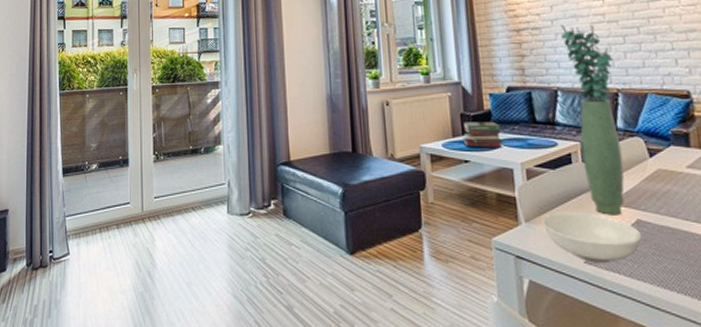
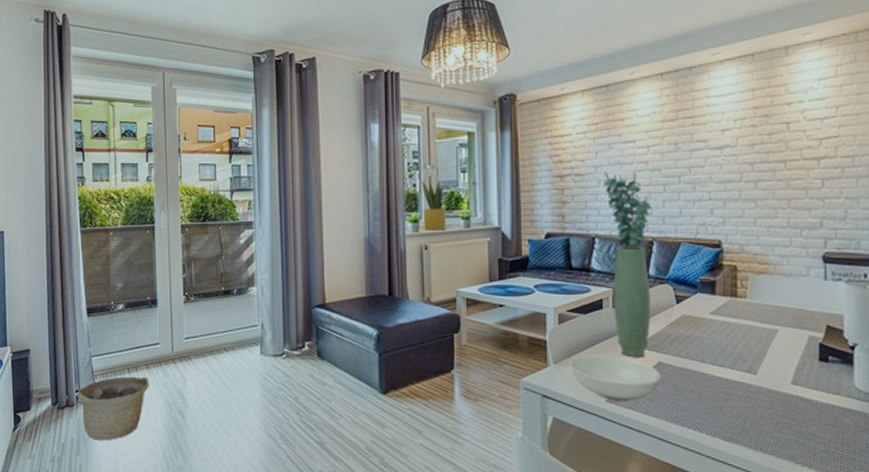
basket: none [50,236,120,303] -> present [76,376,150,441]
planter: none [380,36,406,87] -> present [422,179,447,231]
books: present [463,121,502,149] -> none [500,267,536,293]

